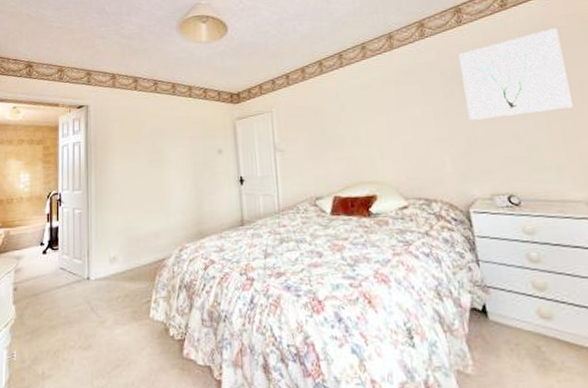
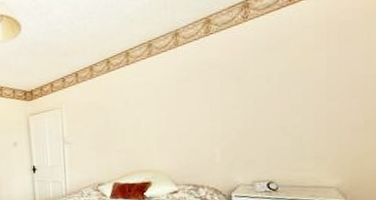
wall art: present [459,28,573,120] -> none [241,23,342,115]

